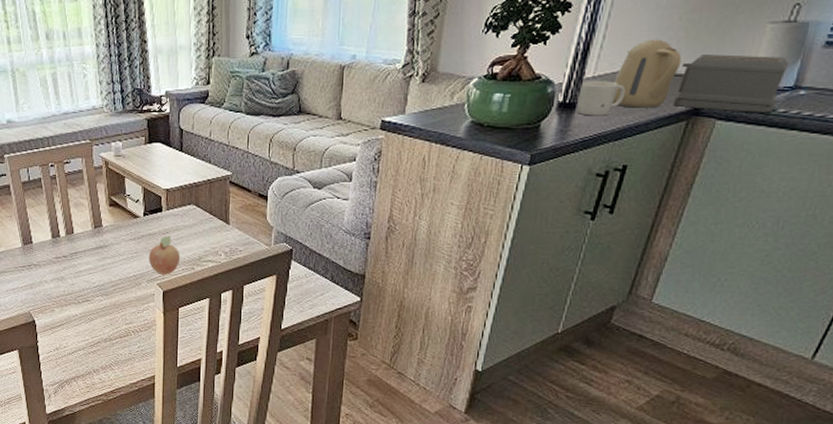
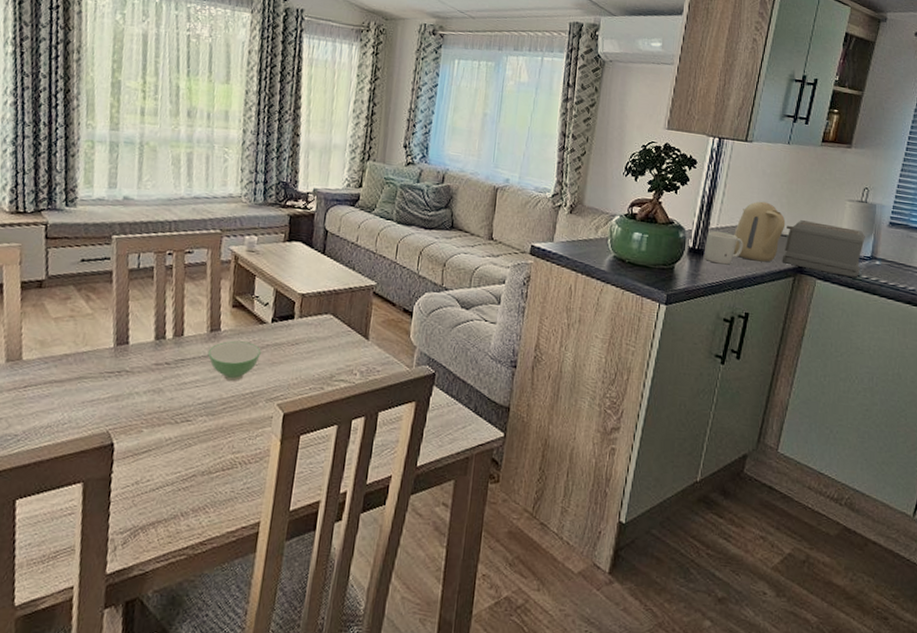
bowl: none [95,234,138,267] -> present [207,340,261,381]
fruit: present [148,236,180,275] -> none [270,347,309,394]

